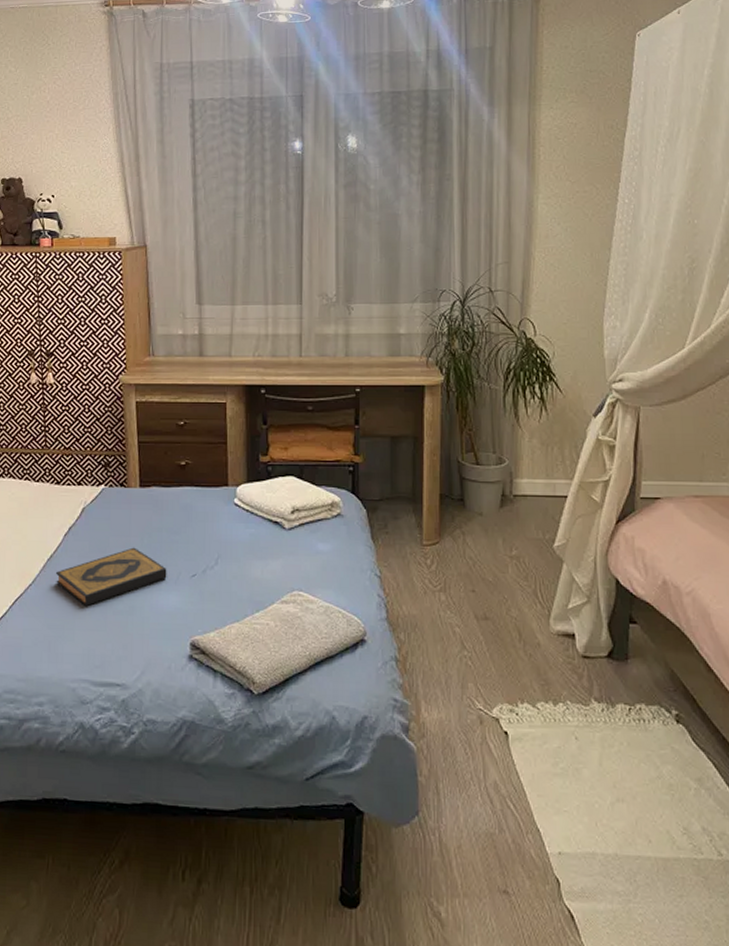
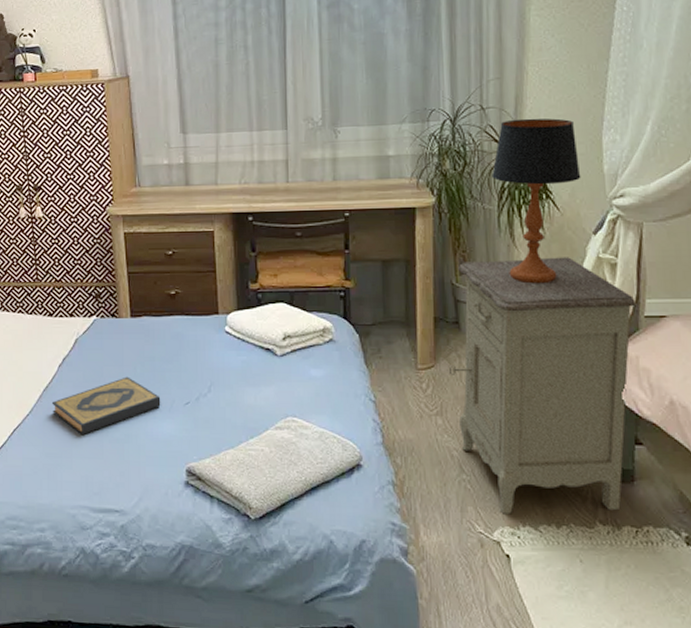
nightstand: none [452,438,632,691] -> present [448,257,636,514]
table lamp: none [498,302,583,464] -> present [492,118,581,284]

